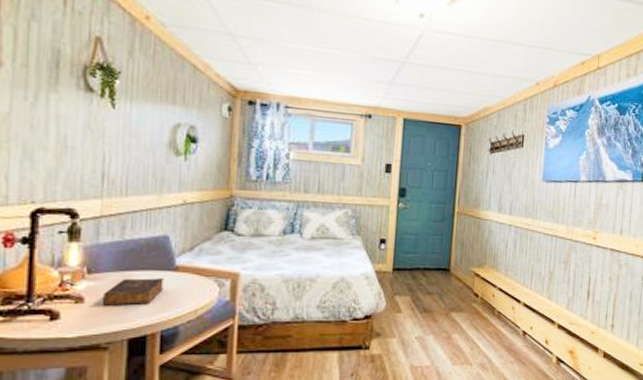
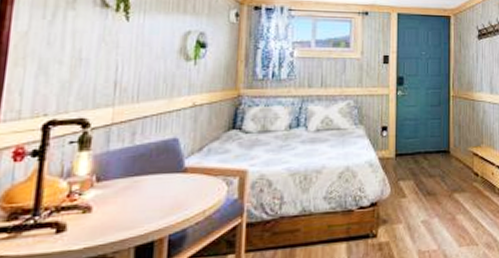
book: present [103,278,164,307] -> none [111,181,173,215]

